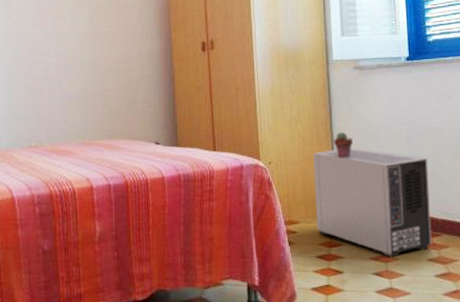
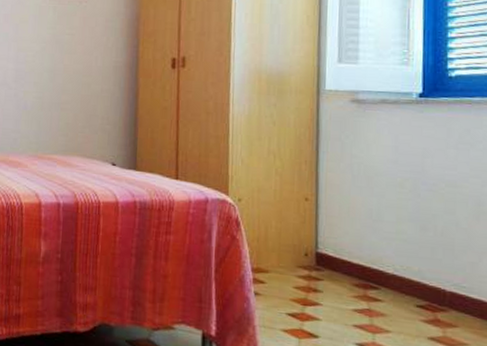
air purifier: present [313,148,432,258] -> none [290,193,438,329]
potted succulent: present [333,132,353,157] -> none [318,174,343,204]

